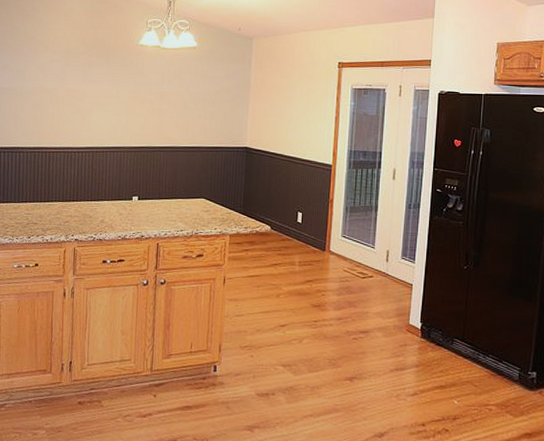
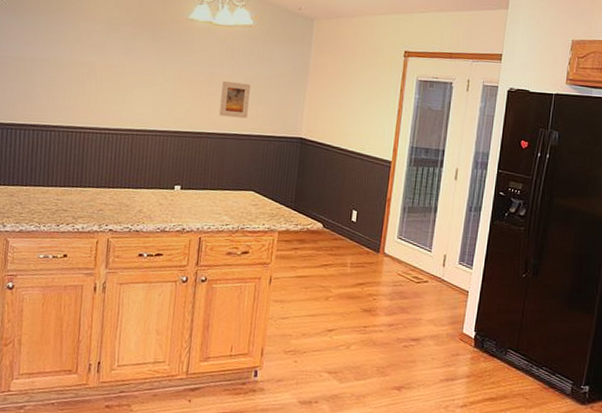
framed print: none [170,99,197,132] -> present [219,81,250,119]

